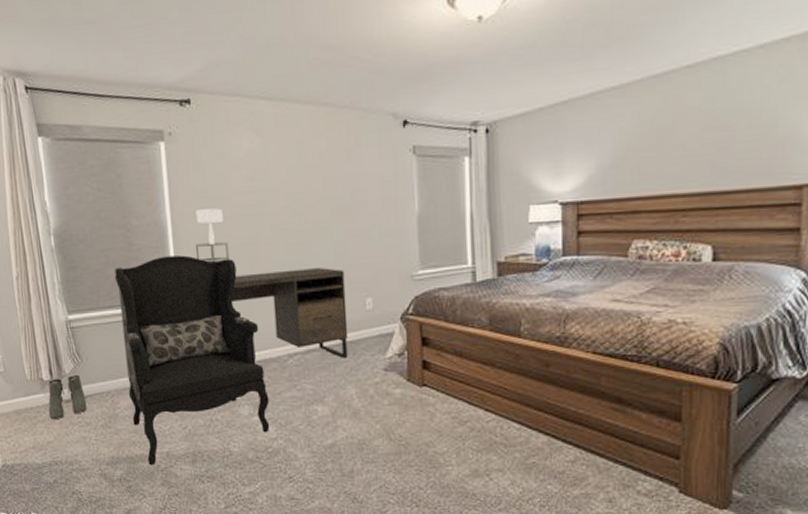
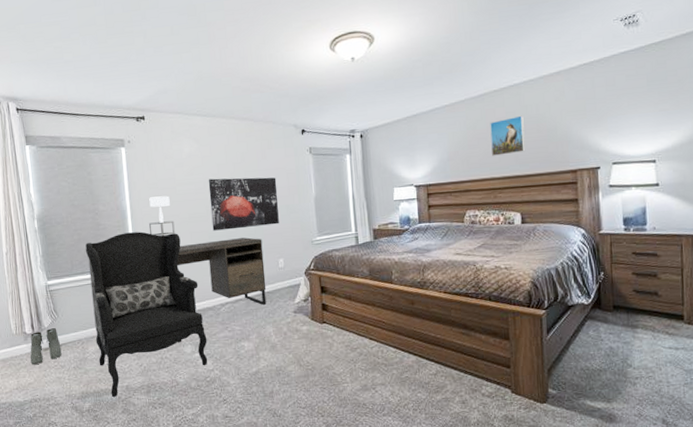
wall art: none [273,186,368,258] -> present [208,177,279,231]
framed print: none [676,103,728,163] -> present [490,115,526,156]

